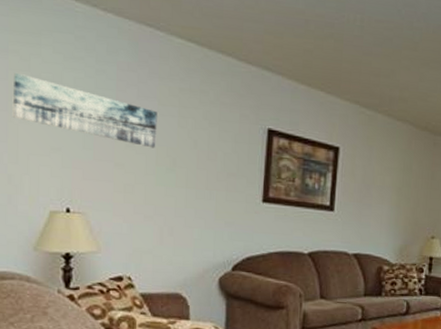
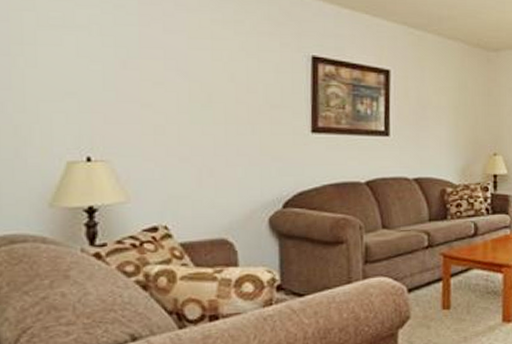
wall art: present [12,72,157,148] -> none [15,13,188,85]

